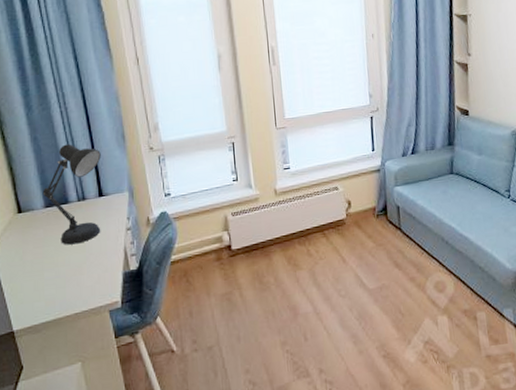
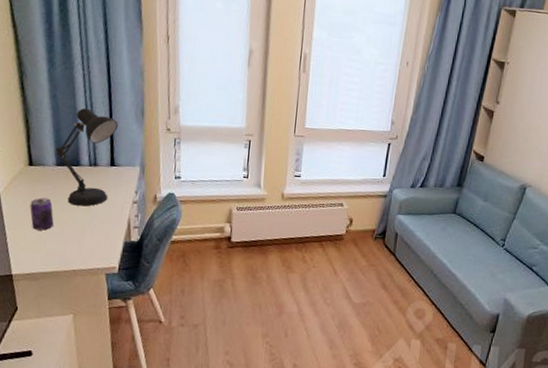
beverage can: none [24,243,49,279] -> present [30,197,54,231]

